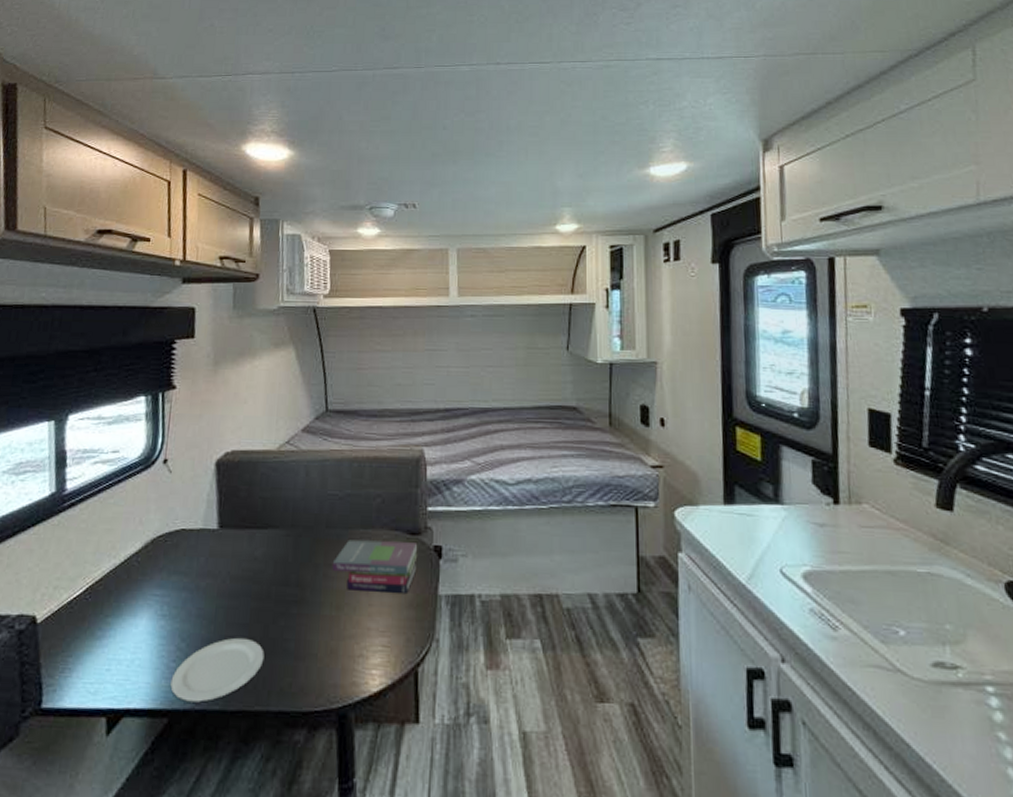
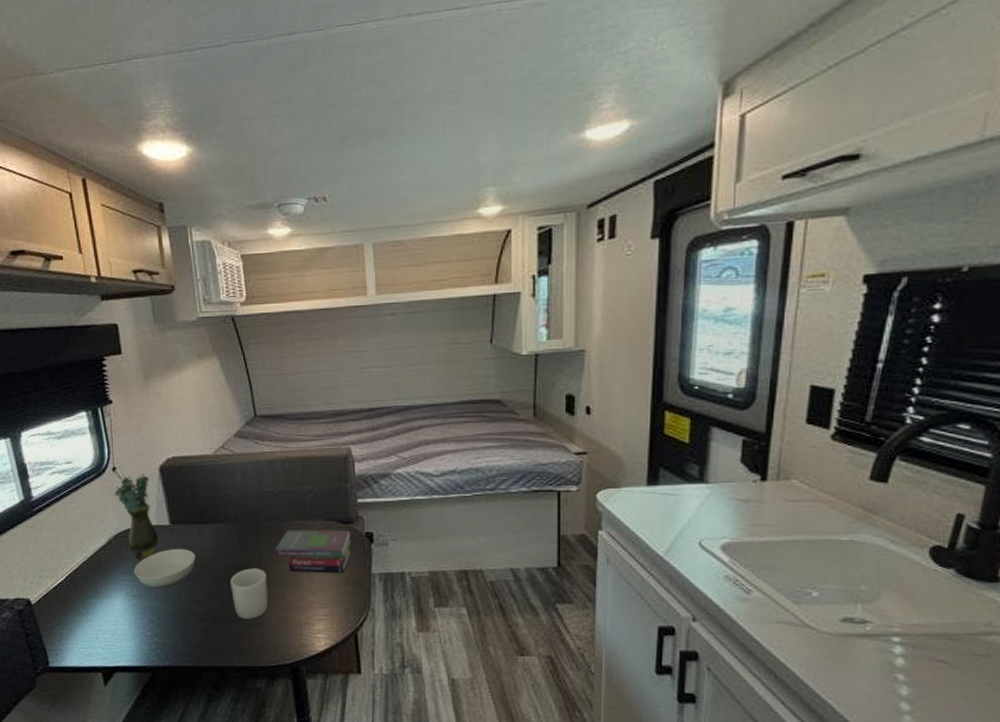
vase: none [161,467,203,570] -> present [115,473,159,560]
bowl: none [167,558,242,606] -> present [133,549,196,588]
plate: present [170,637,265,703] -> none [149,611,224,661]
mug: none [277,583,321,649] -> present [229,567,269,619]

